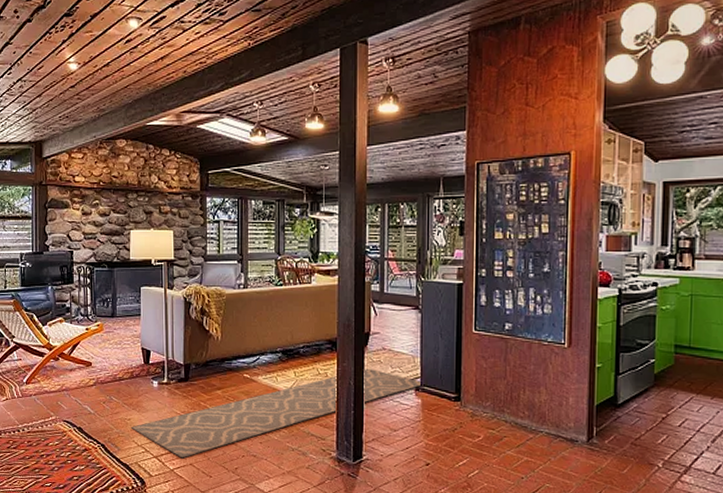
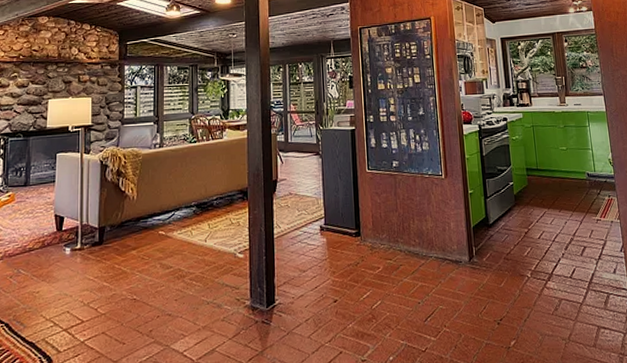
rug: present [131,368,423,459] -> none [40,213,327,328]

